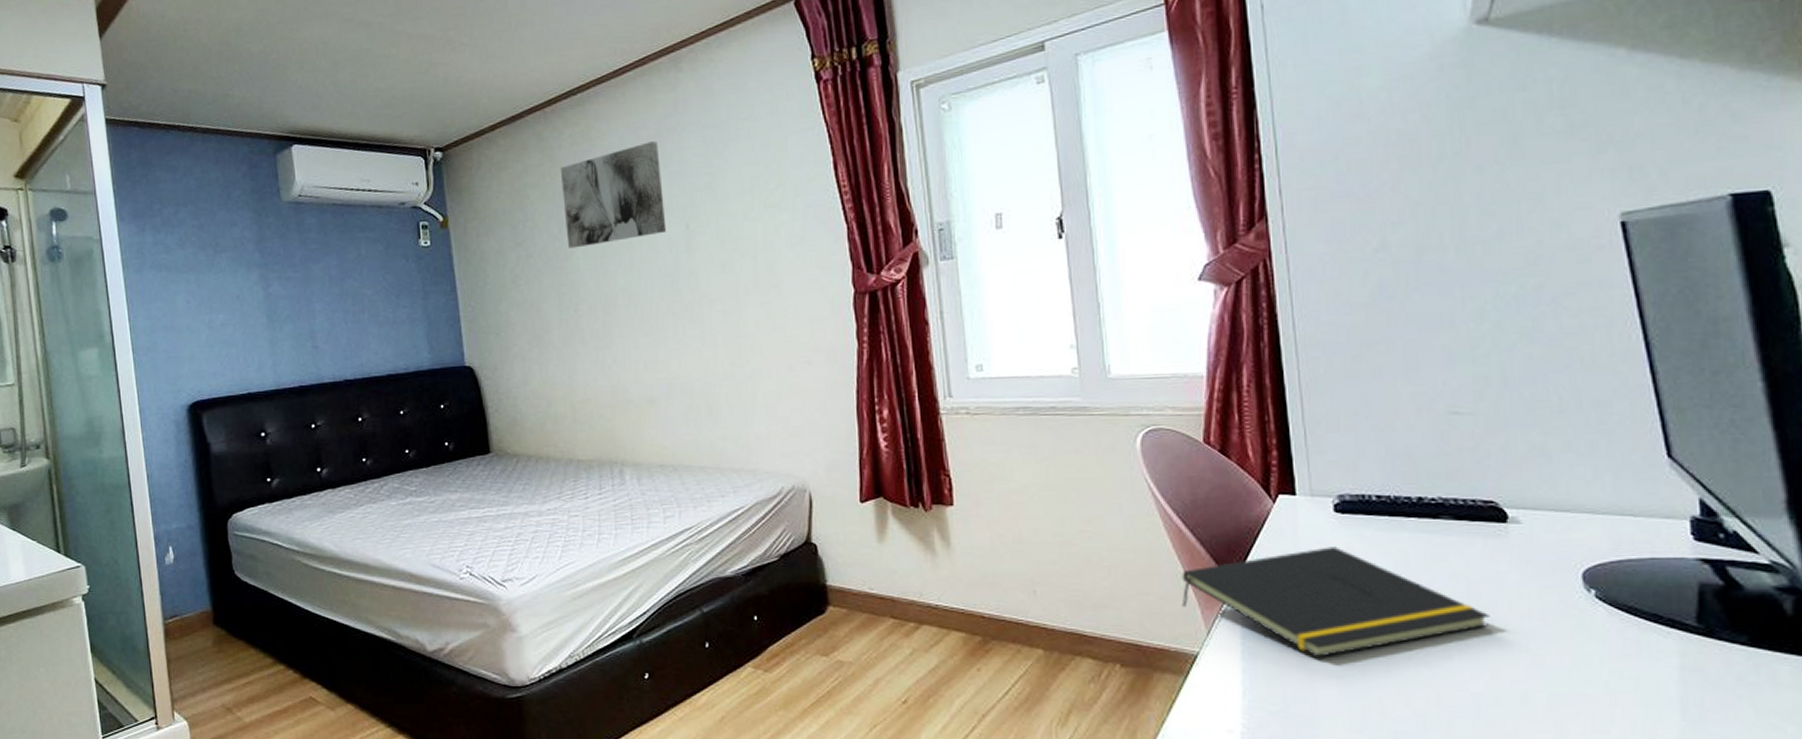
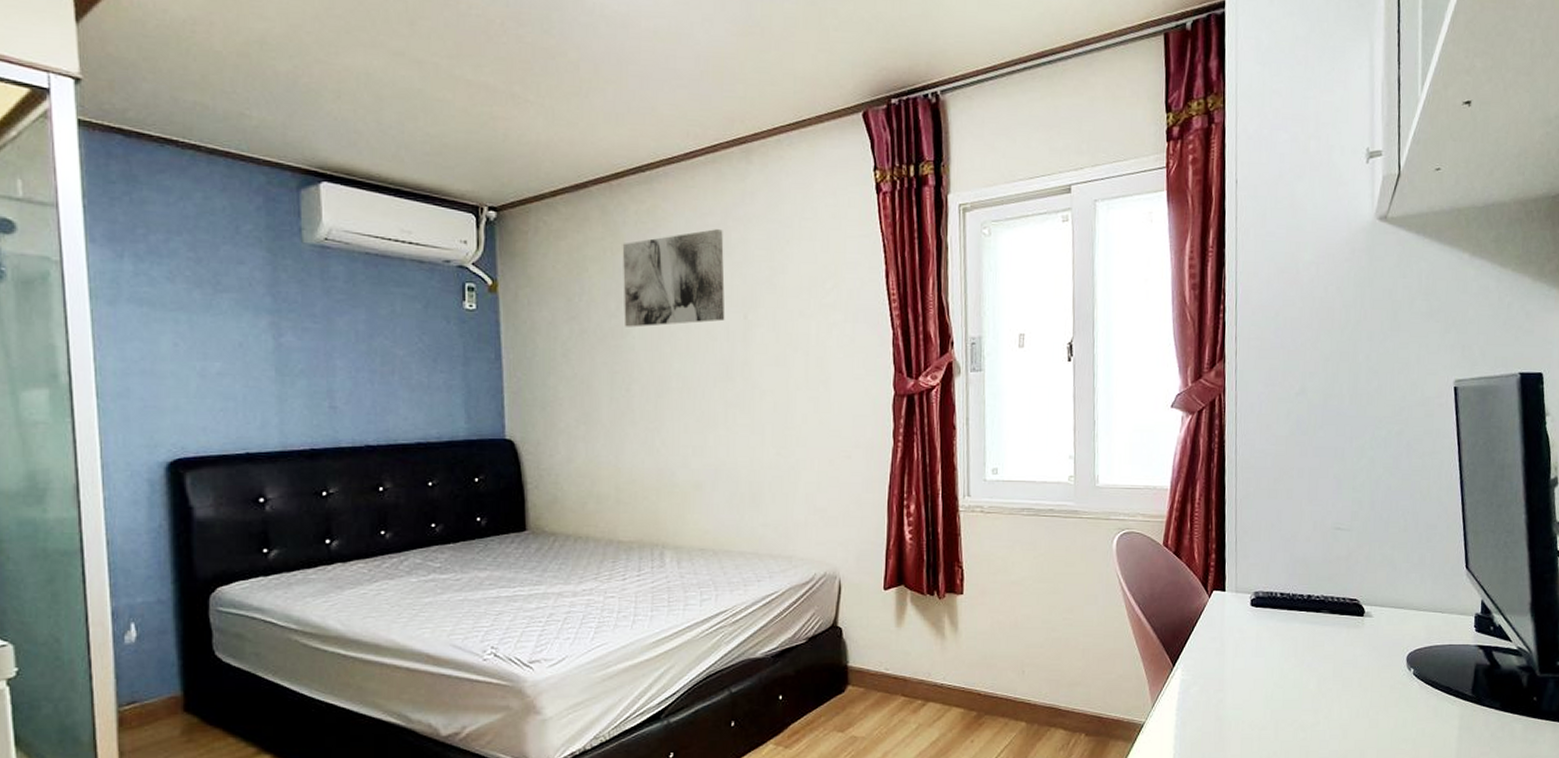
notepad: present [1181,547,1490,657] -> none [1135,634,1347,725]

